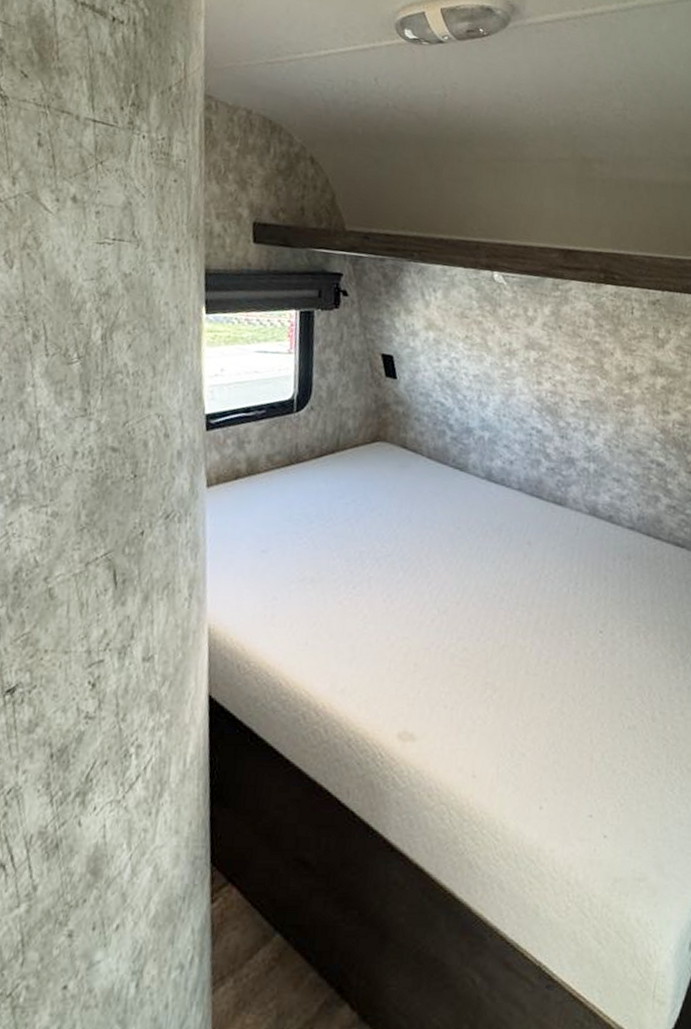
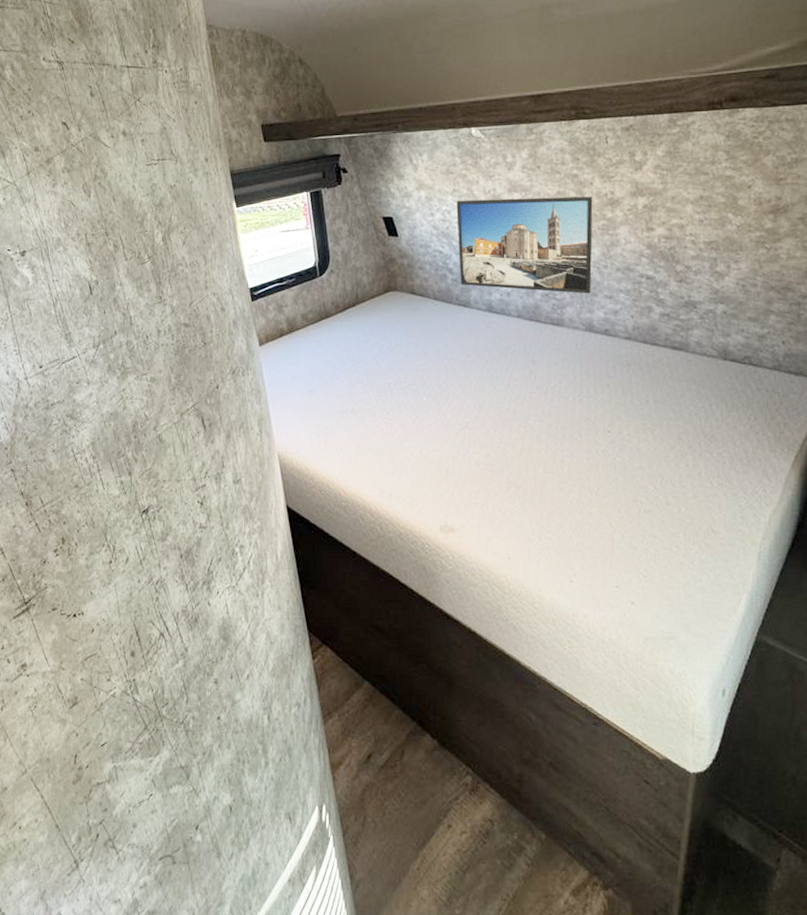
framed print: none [460,348,612,474] -> present [456,196,593,294]

